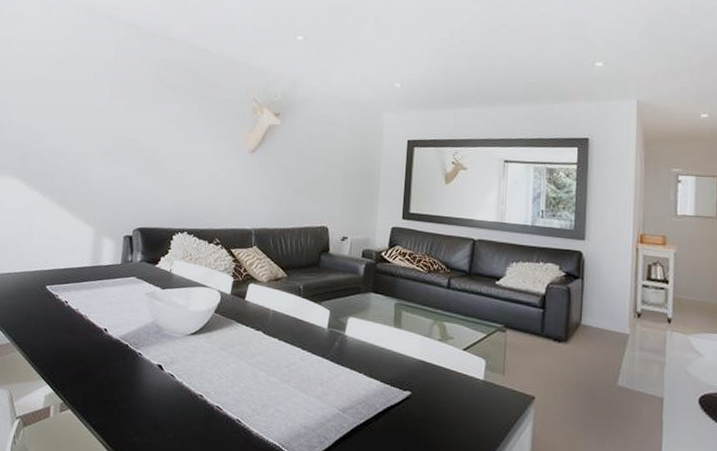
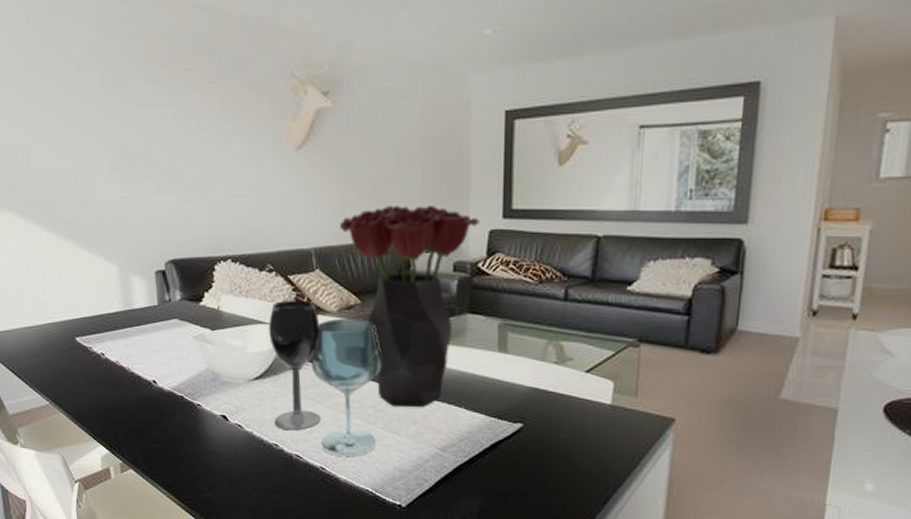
wine glass: none [202,269,252,384] -> present [269,300,321,431]
wine glass: none [240,287,300,412] -> present [311,318,383,457]
bouquet: none [277,201,385,370] -> present [340,205,480,407]

